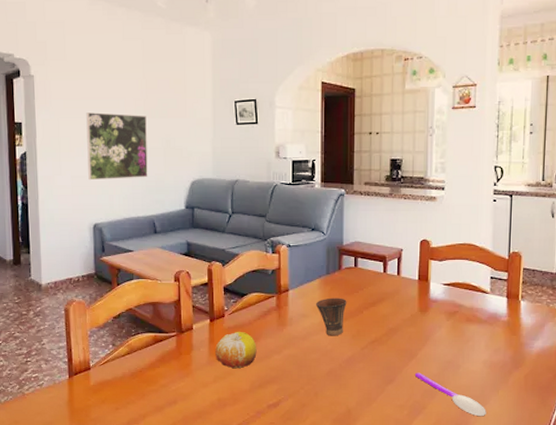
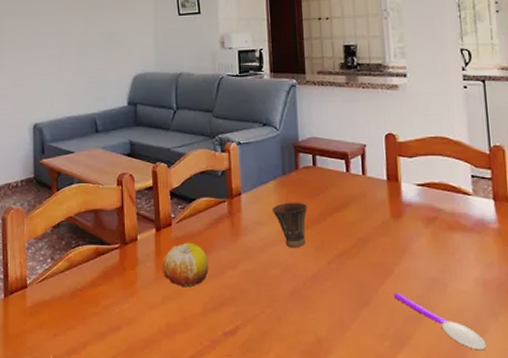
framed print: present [86,112,148,181] -> none [28,9,89,78]

